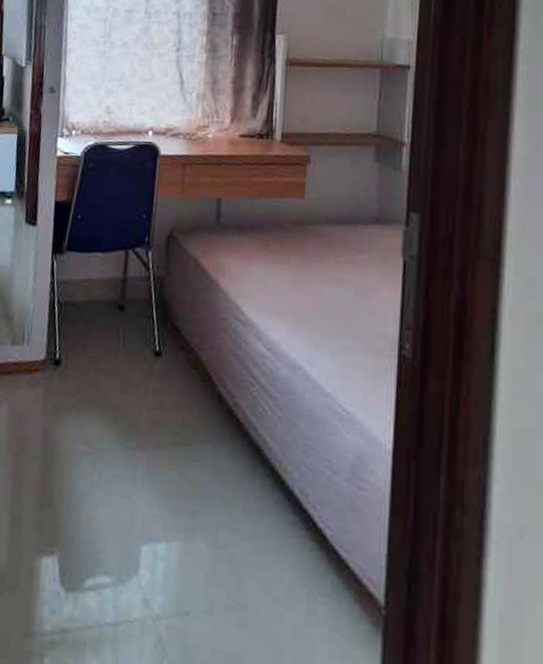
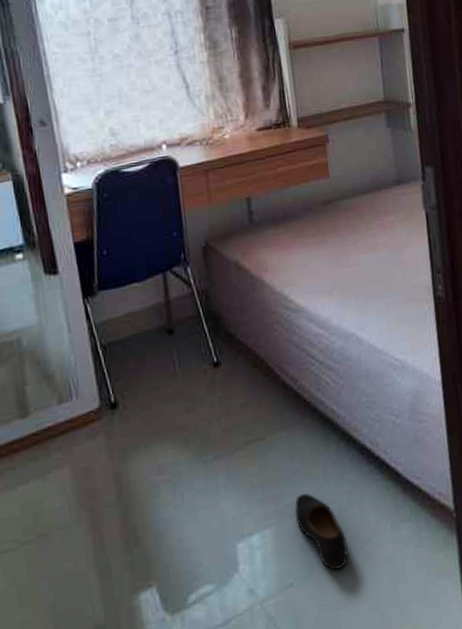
shoe: none [206,519,255,619] -> present [295,493,349,570]

